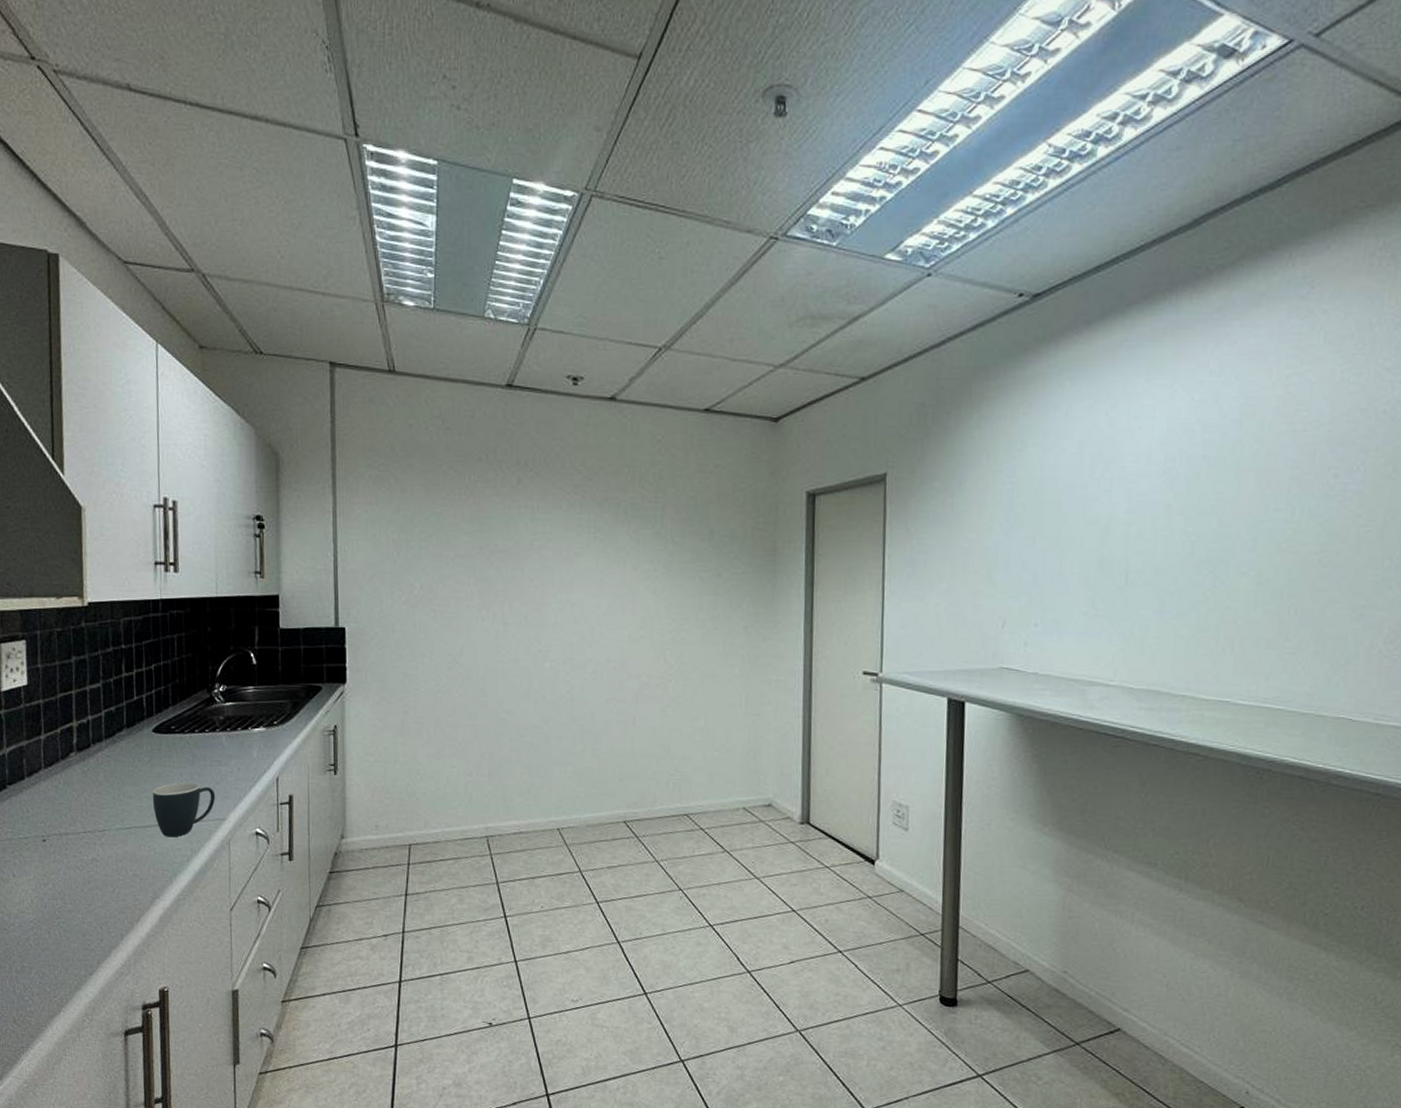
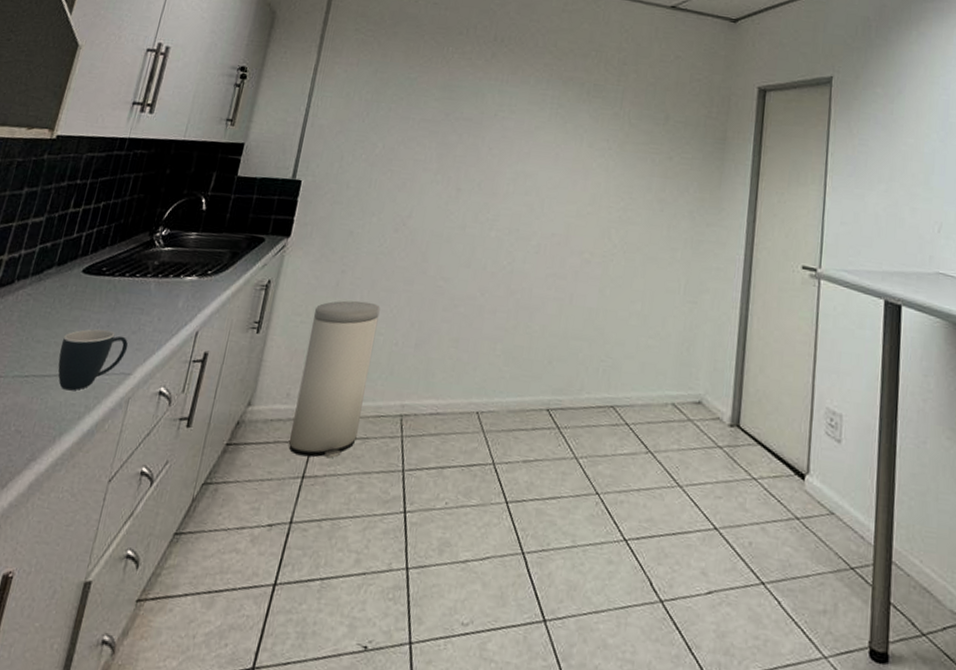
pedal bin: none [385,738,449,878] -> present [288,300,380,459]

